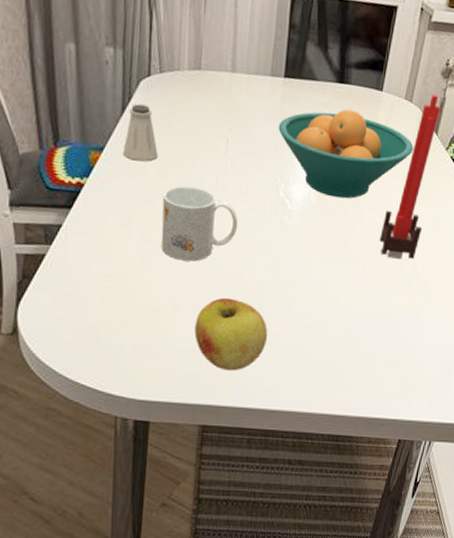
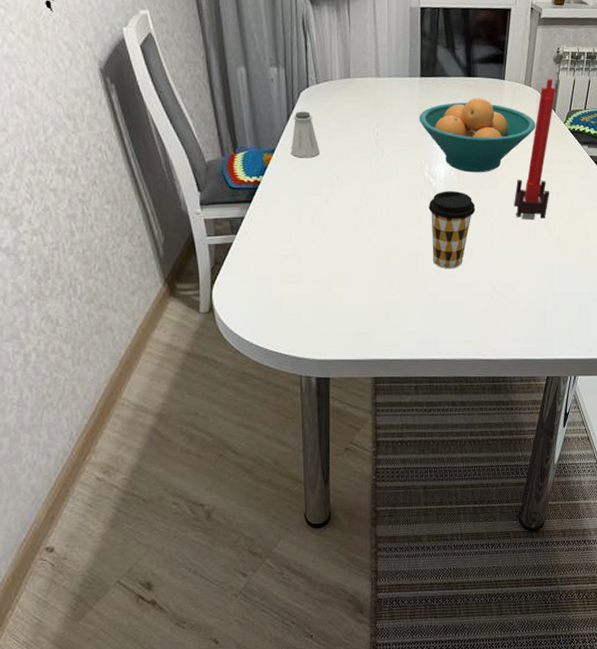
mug: present [161,185,238,261] -> none [326,174,392,238]
apple: present [194,297,267,371] -> none [362,266,424,328]
coffee cup: none [280,216,336,308] -> present [428,191,476,269]

